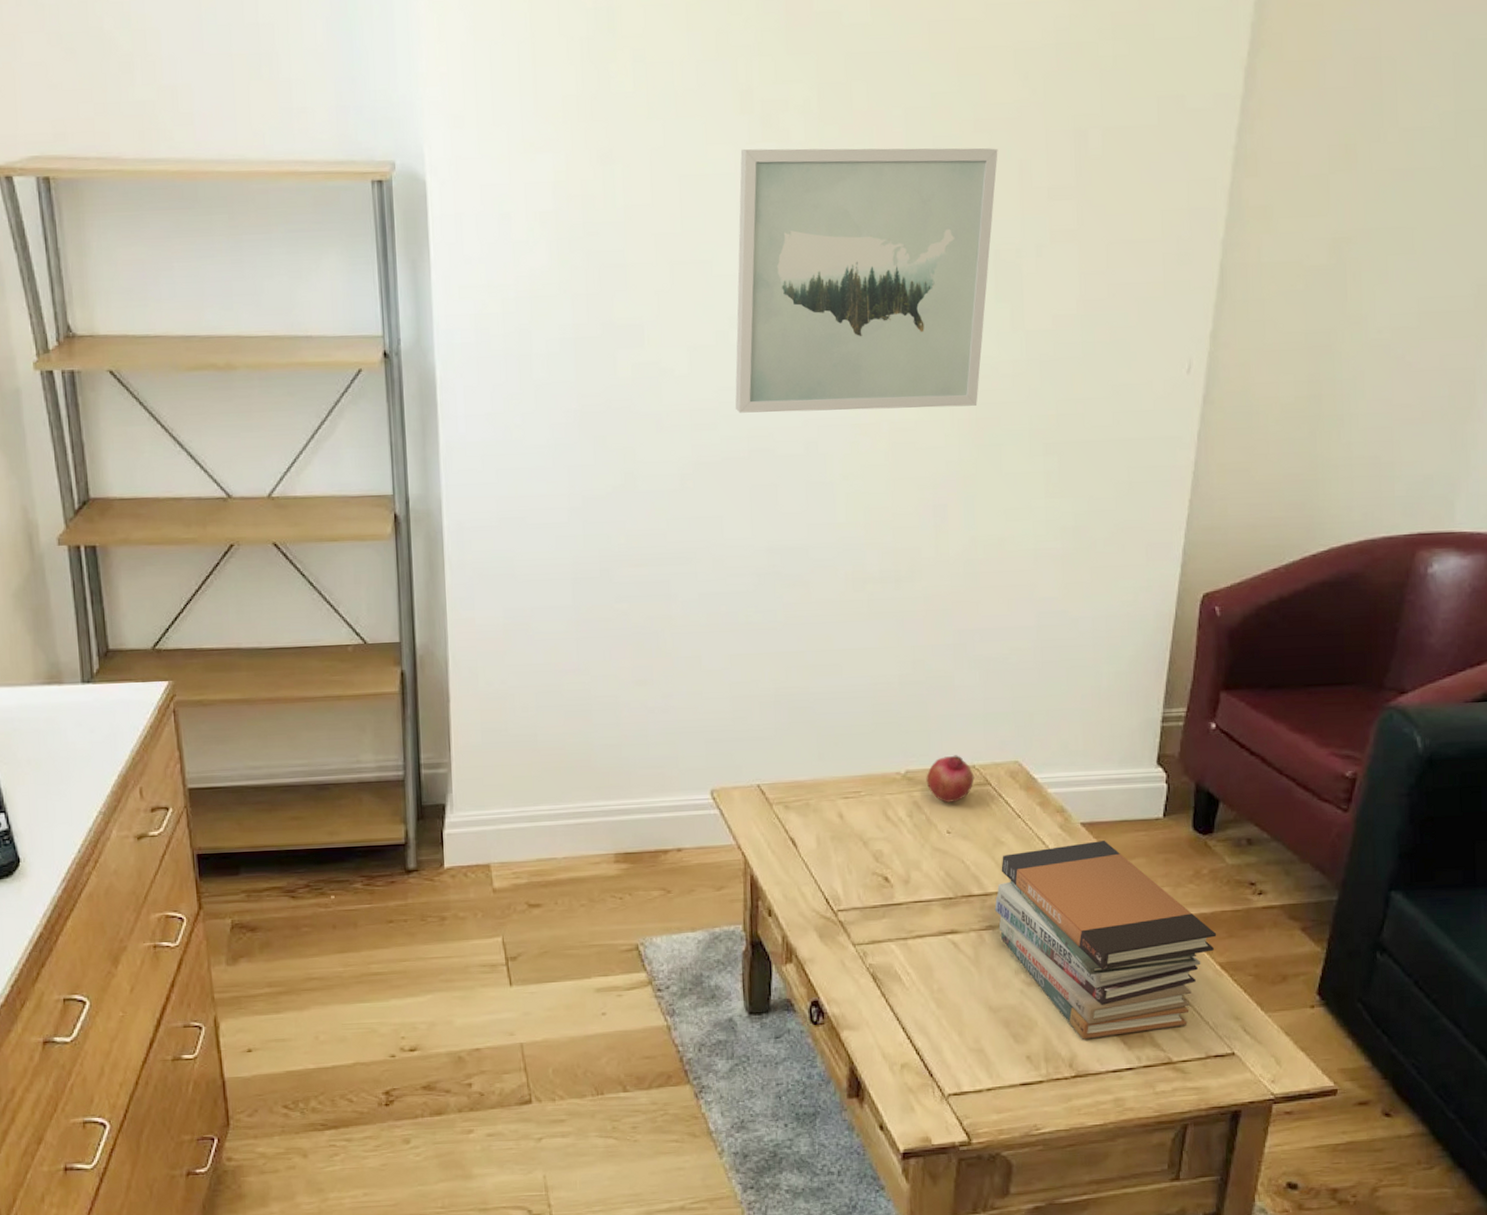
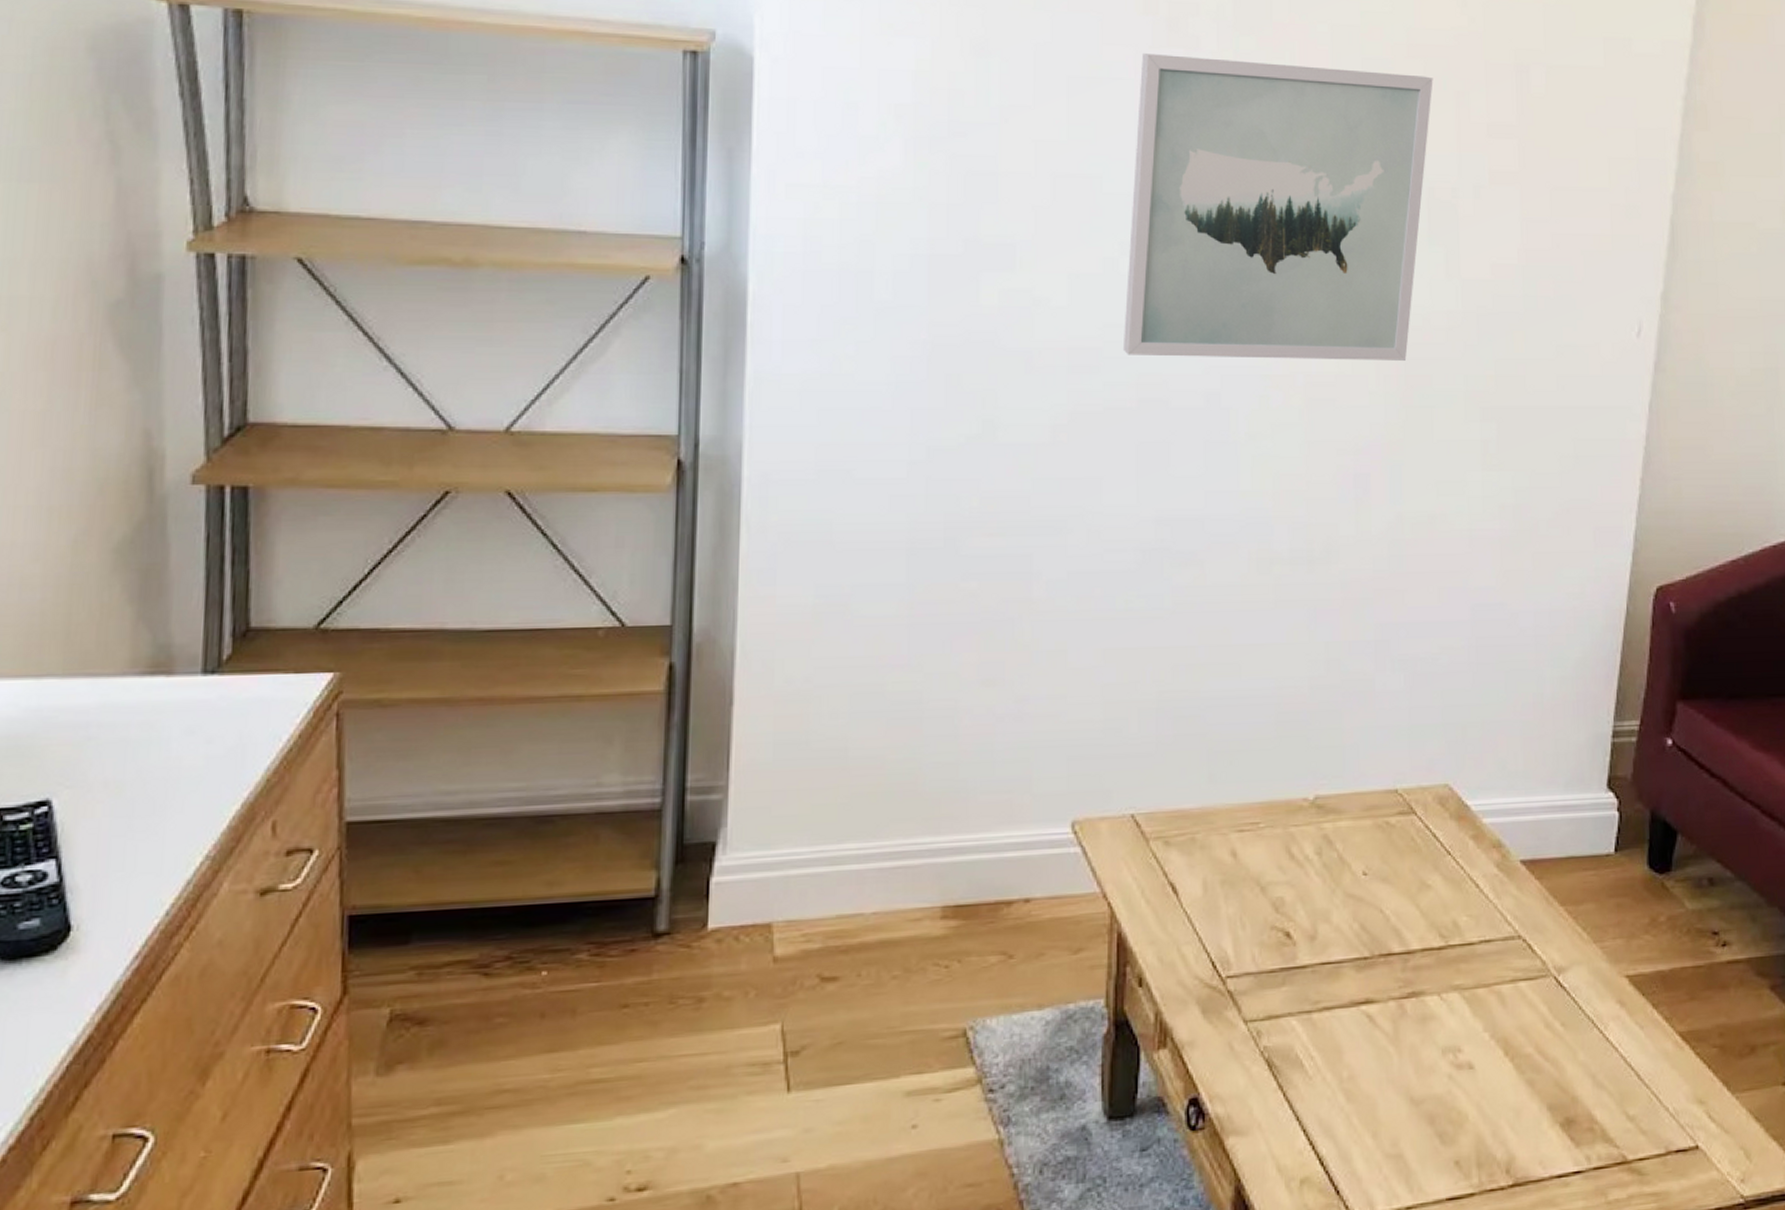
fruit: present [926,755,974,803] -> none [1339,776,1397,836]
book stack: present [994,841,1217,1039] -> none [1418,882,1677,1136]

